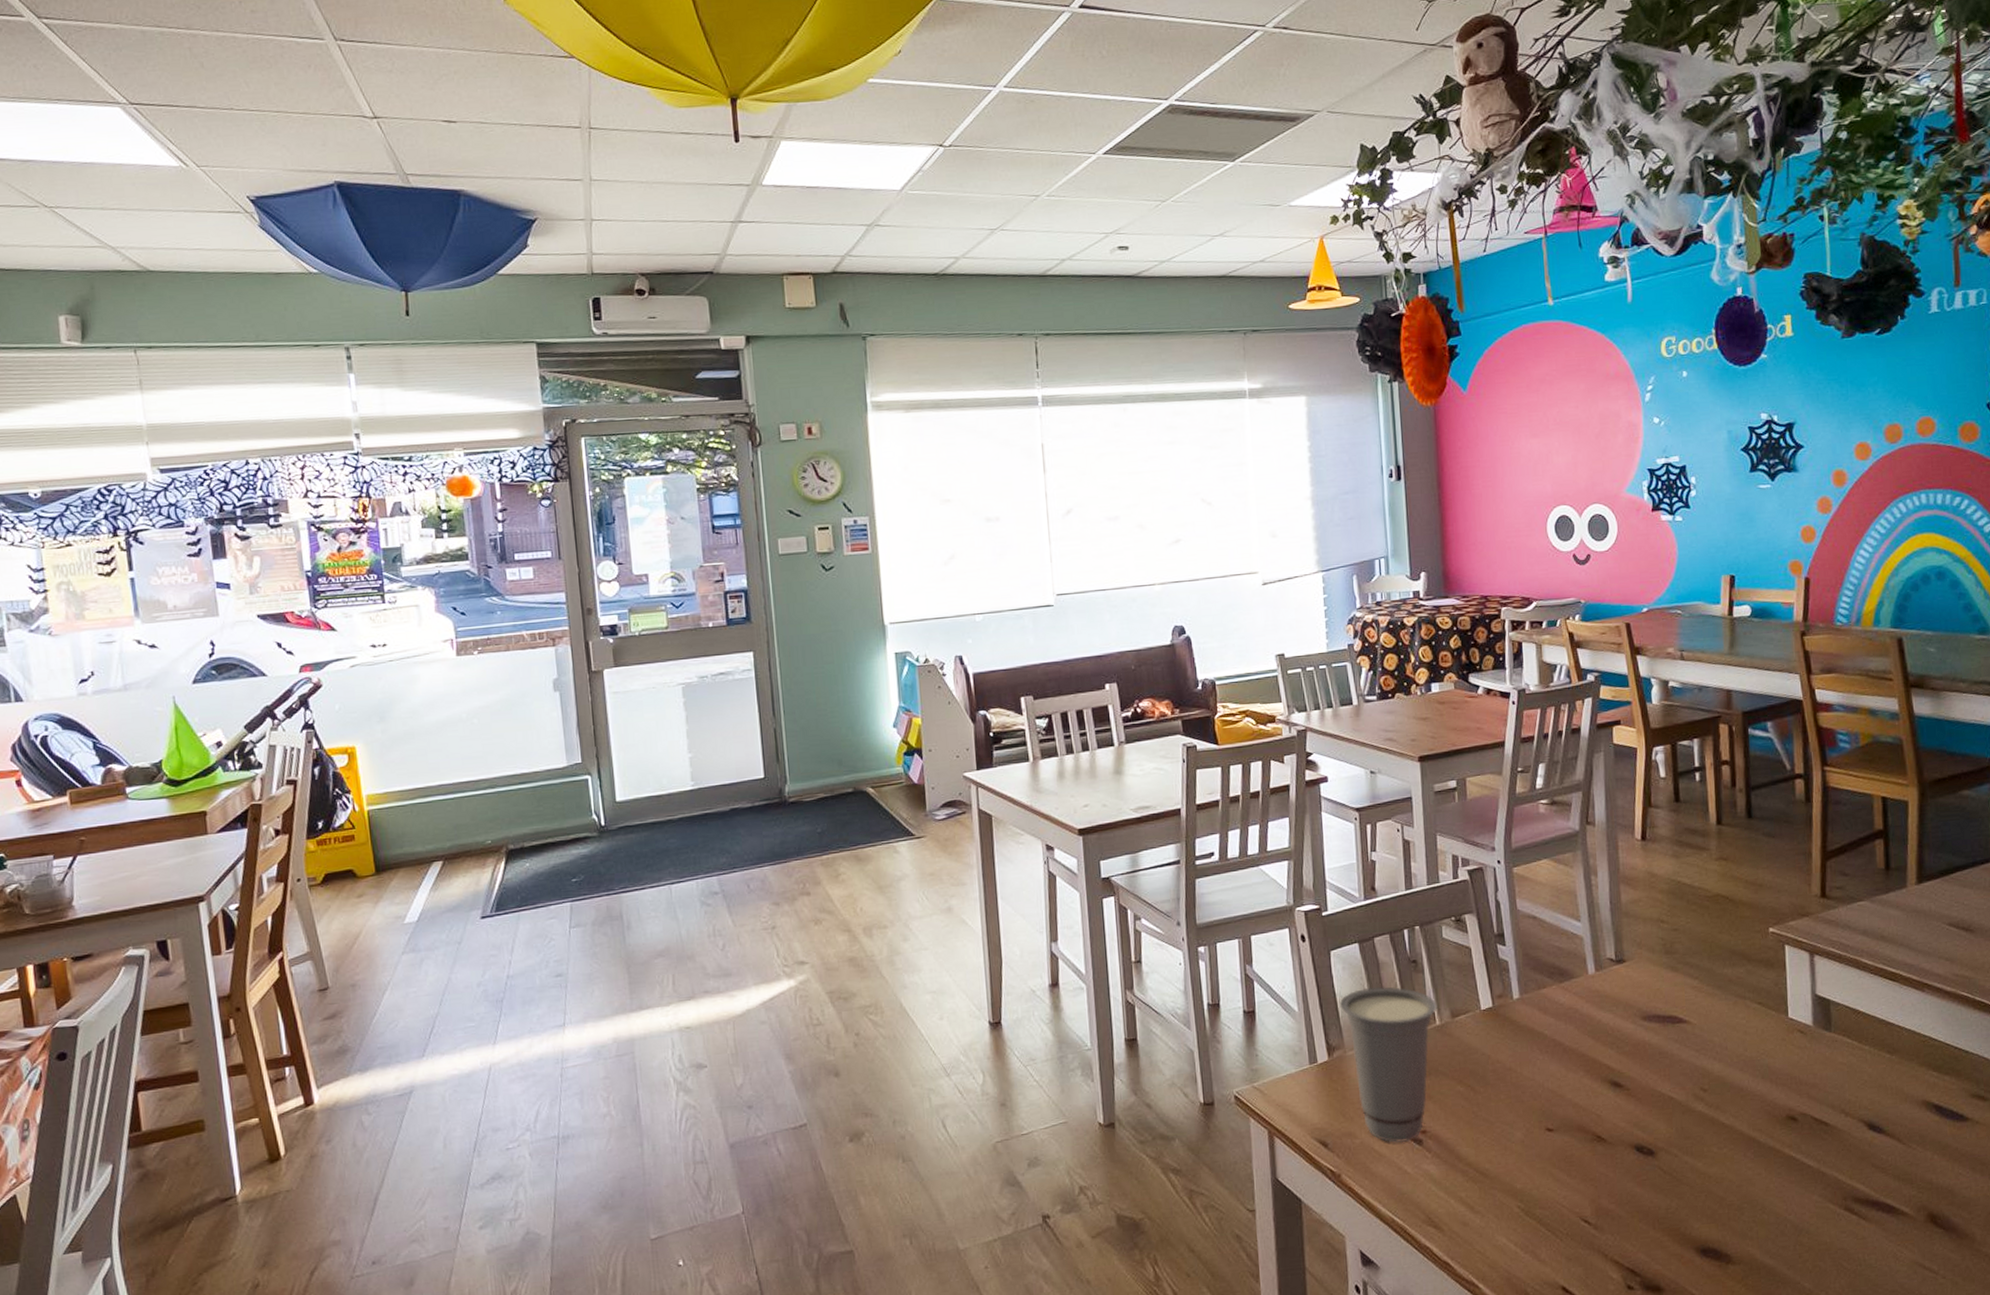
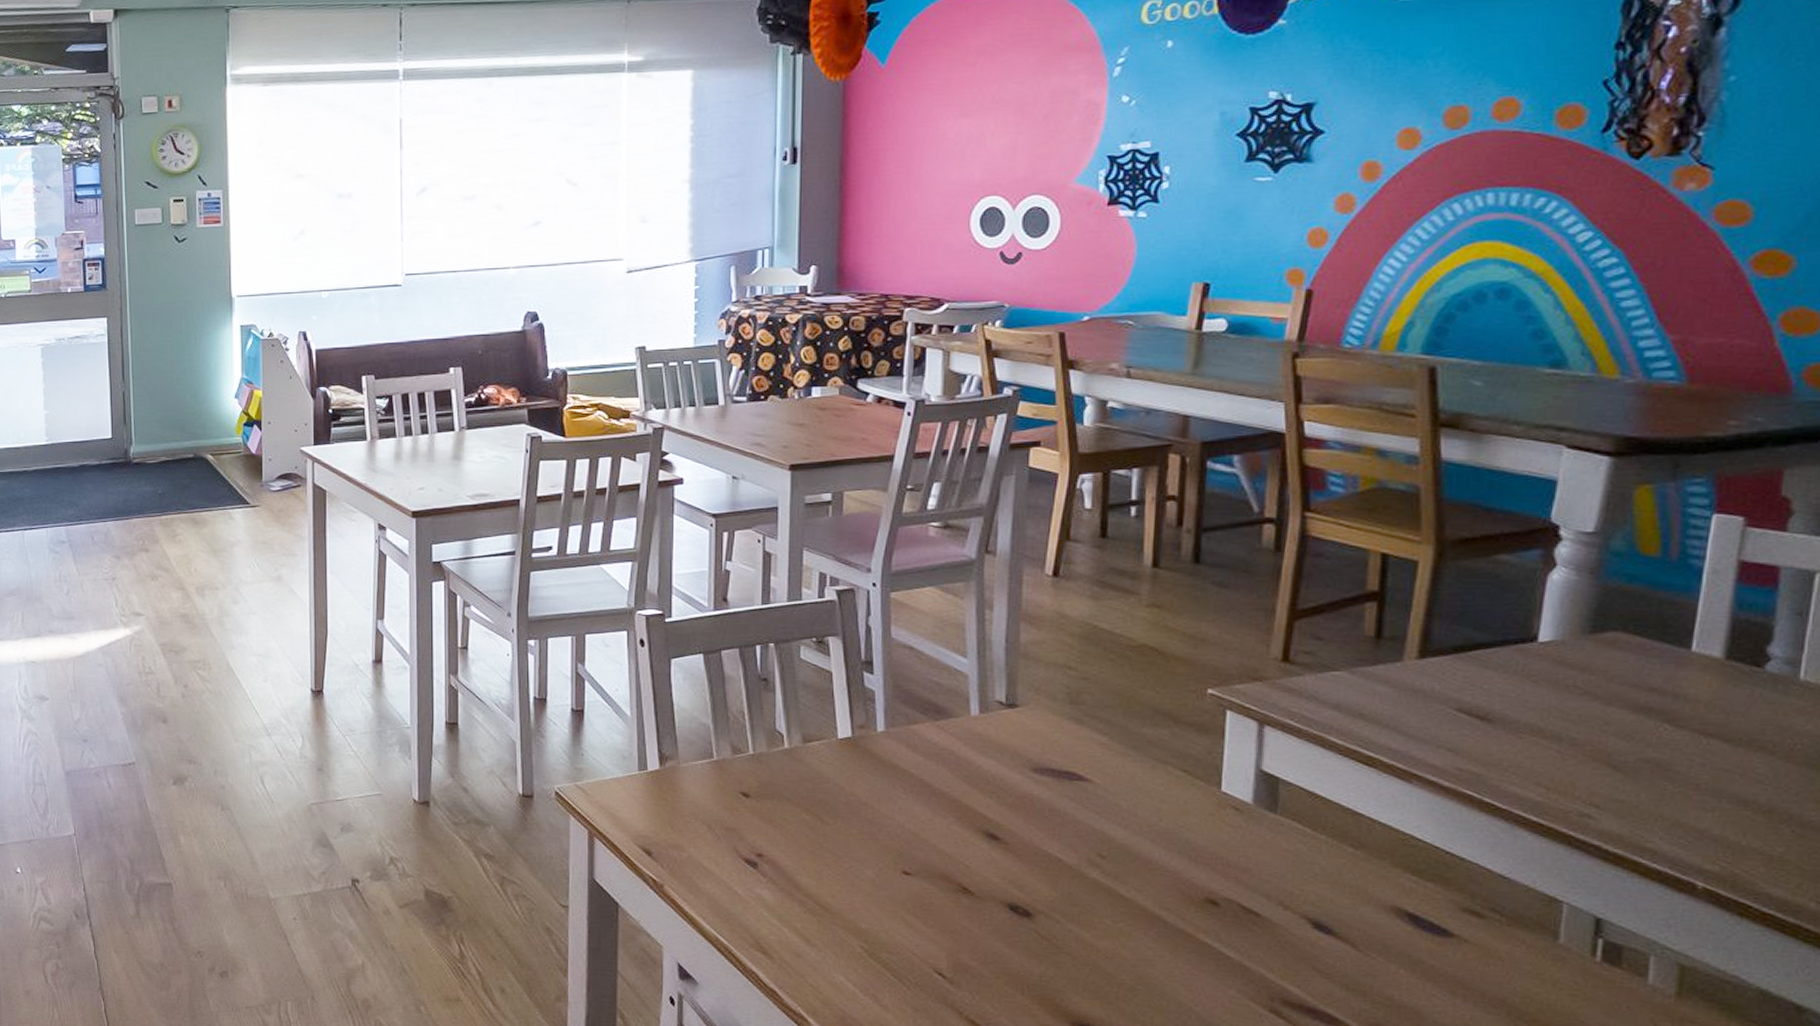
cup: present [1340,987,1437,1143] -> none [678,700,787,863]

